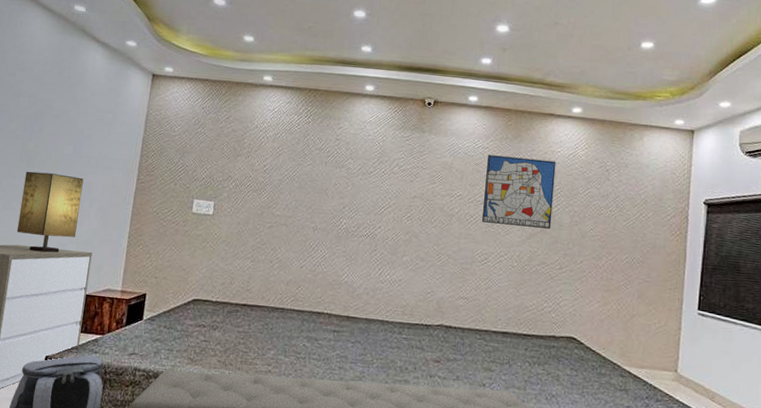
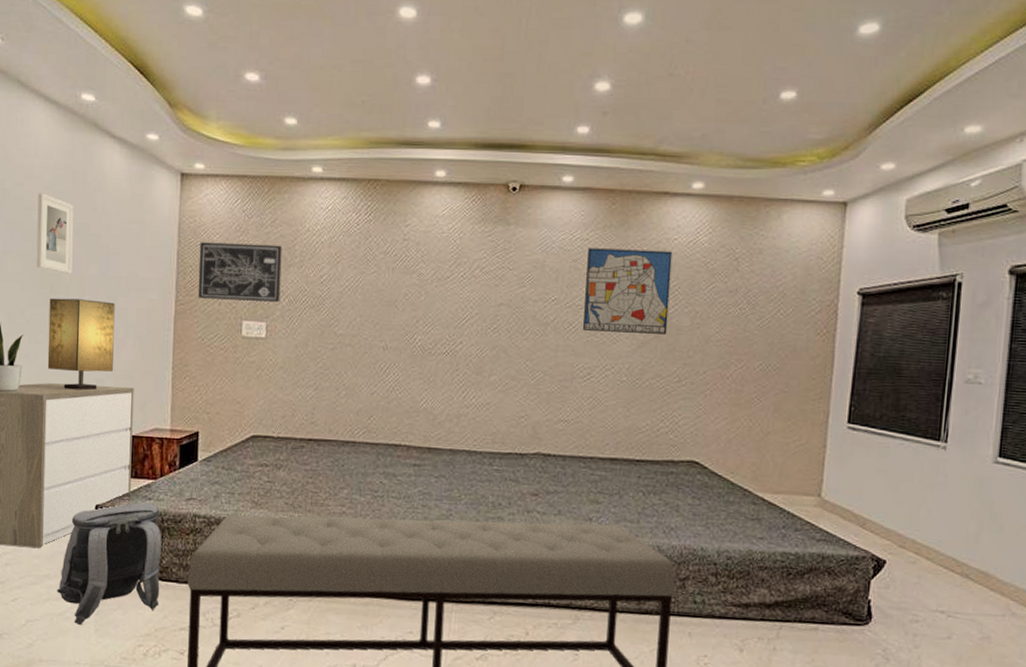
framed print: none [17,83,58,152] -> present [36,193,74,274]
wall art: none [157,131,234,185] -> present [198,242,283,302]

